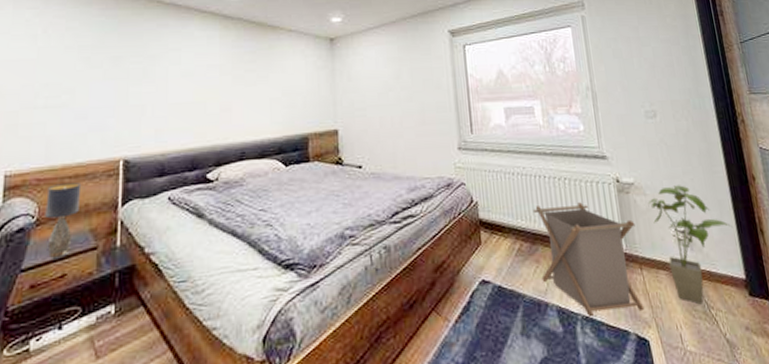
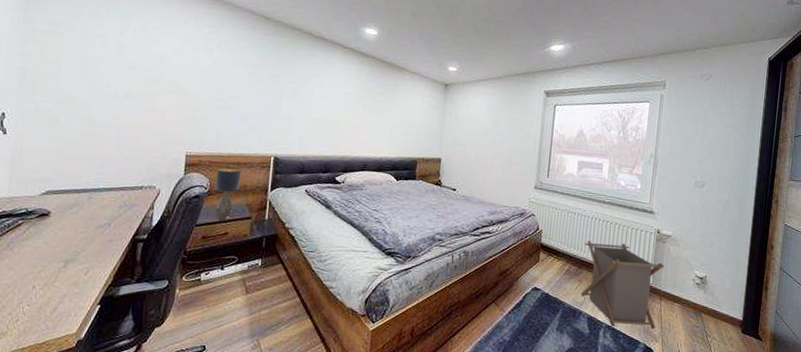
house plant: present [648,185,733,305] -> none [678,243,743,333]

